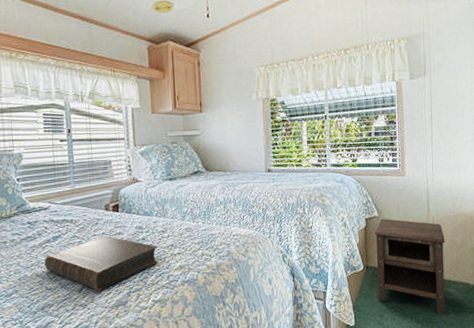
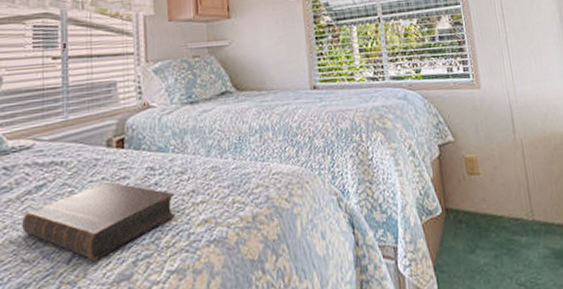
nightstand: present [374,218,446,315] -> none [451,143,554,273]

